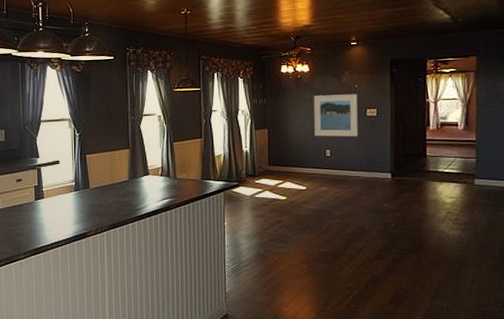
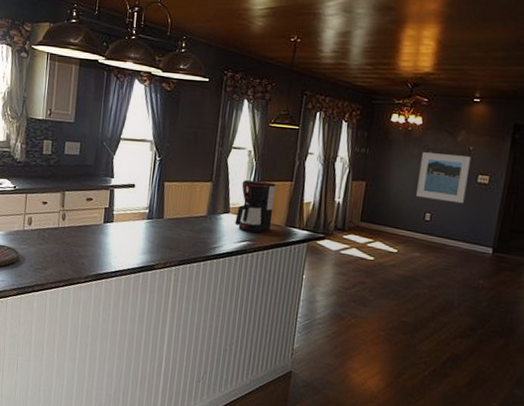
coffee maker: none [155,141,189,189] -> present [235,179,276,233]

